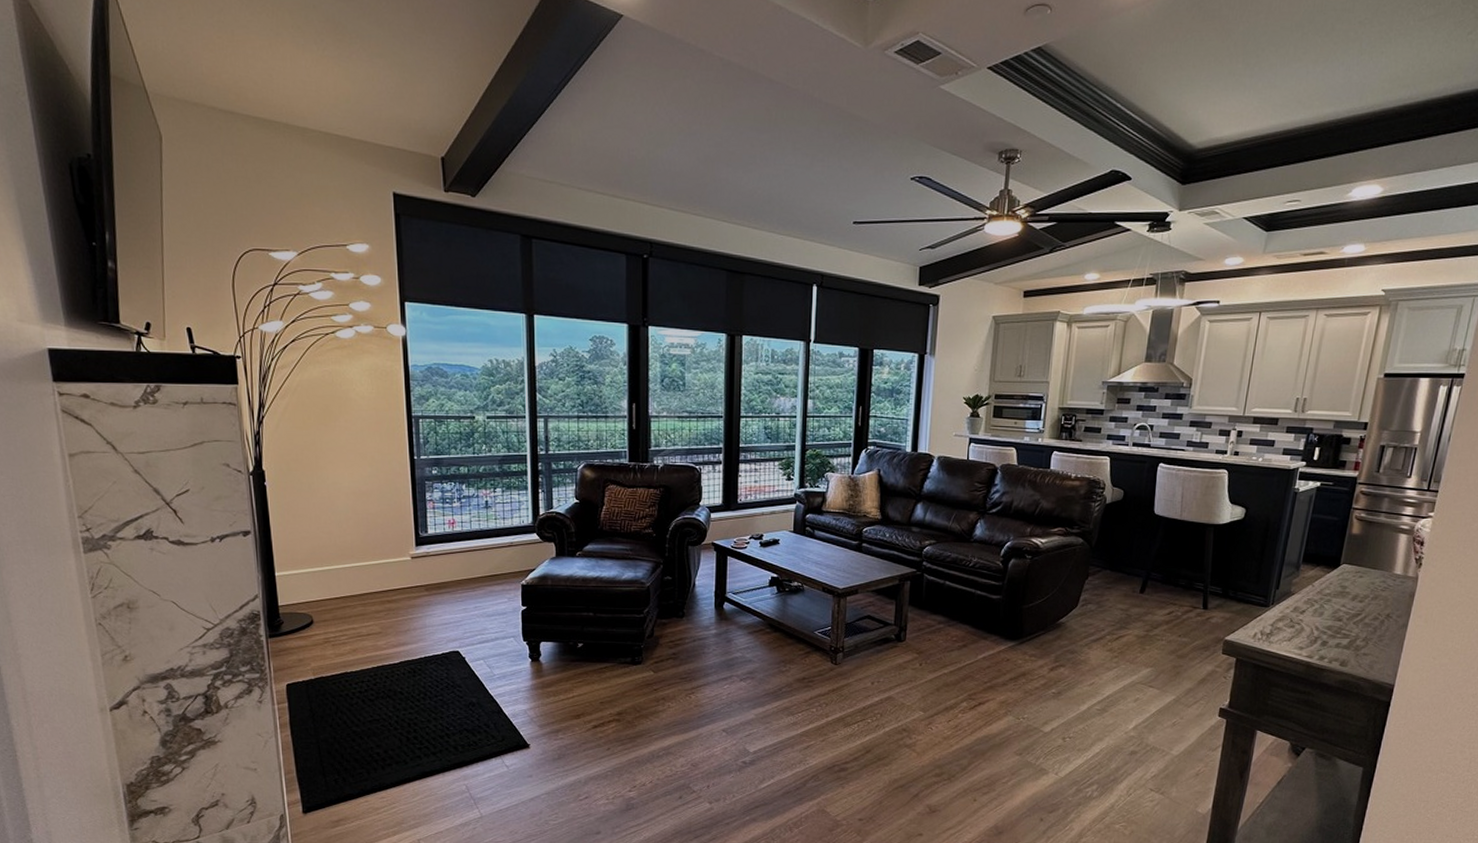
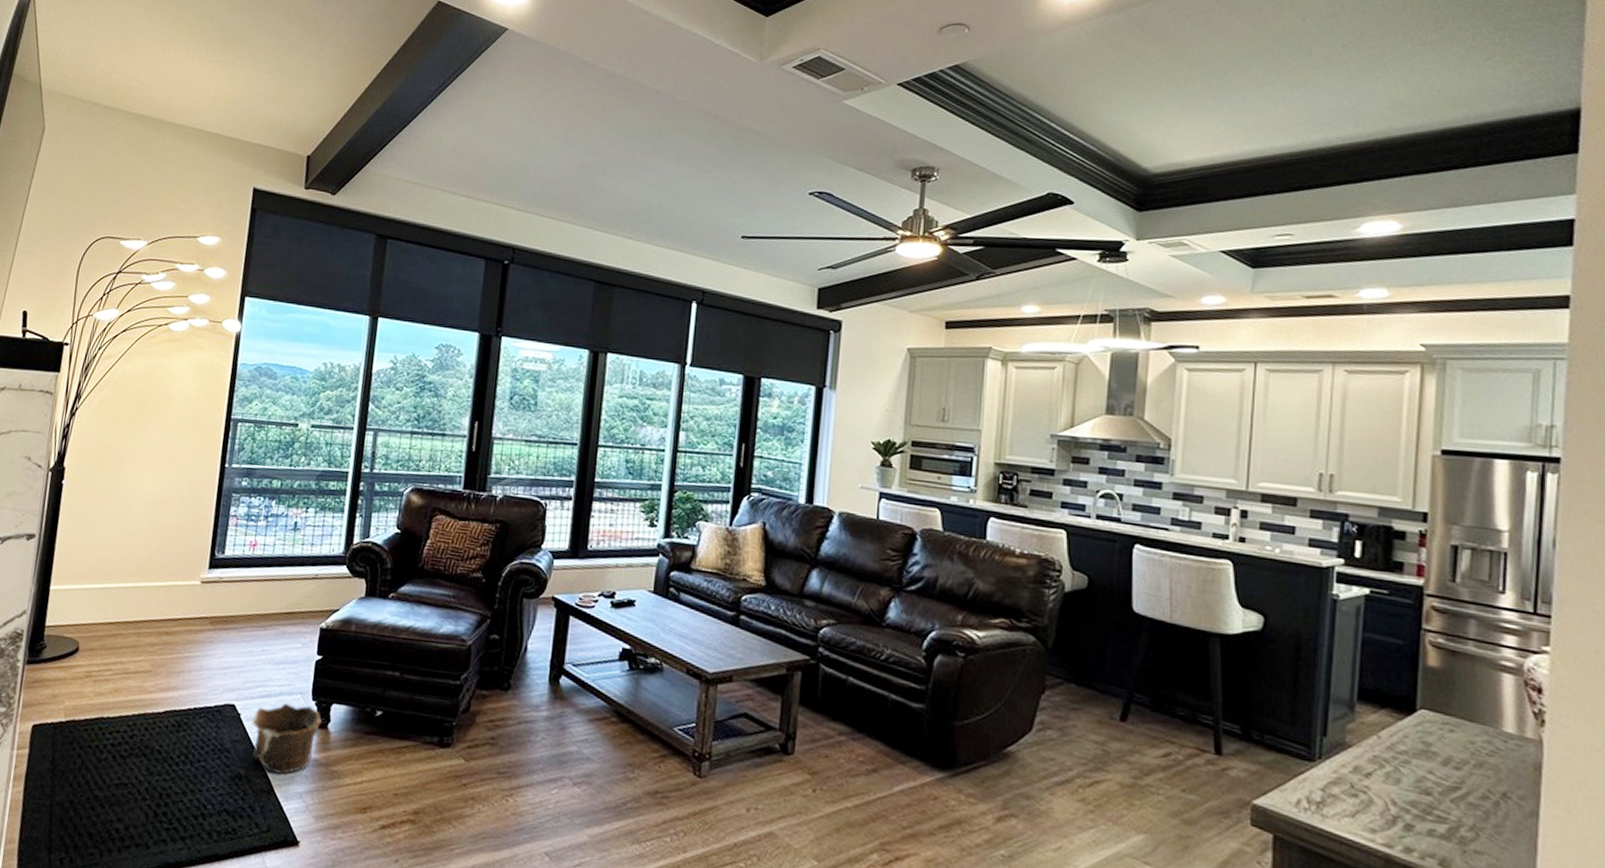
clay pot: none [475,645,534,698] -> present [251,703,322,774]

